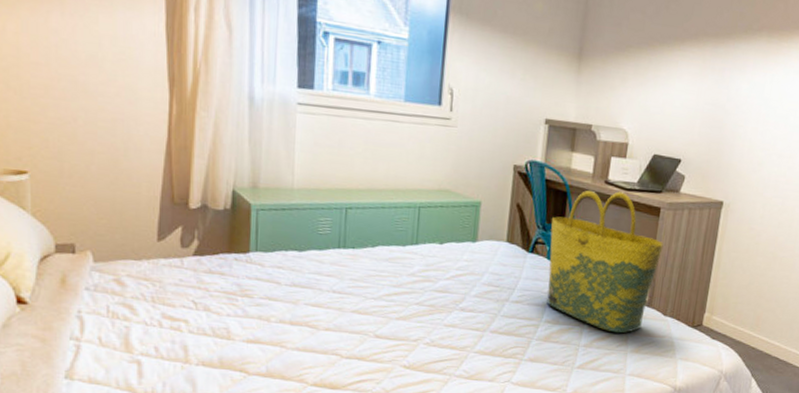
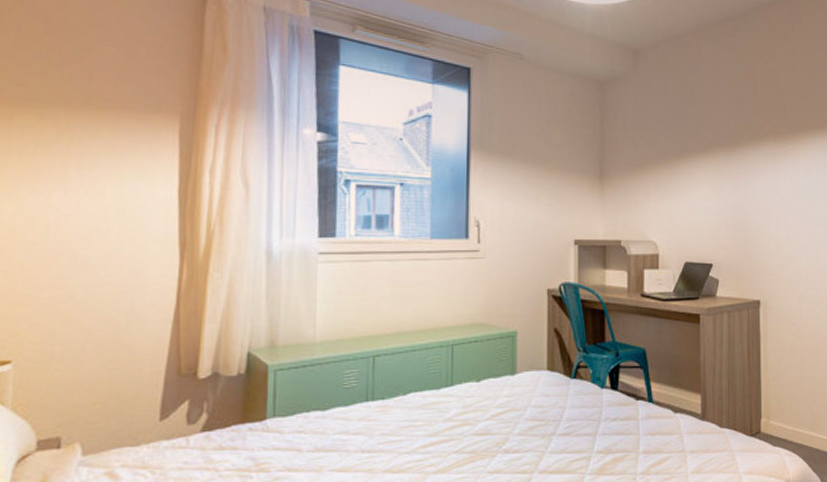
tote bag: present [547,190,664,334] -> none [591,303,708,454]

